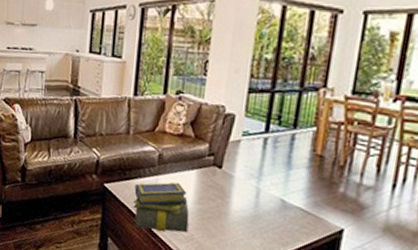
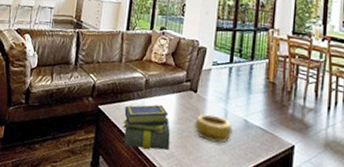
decorative bowl: none [218,192,266,226] -> present [194,113,233,144]

